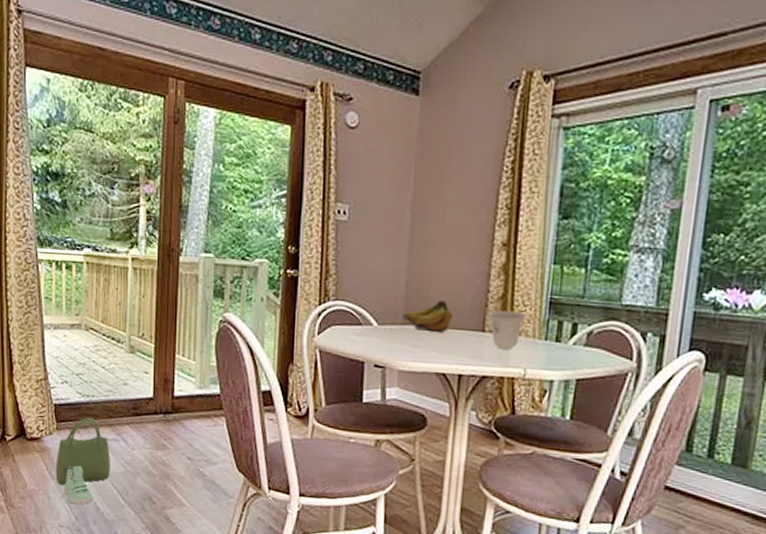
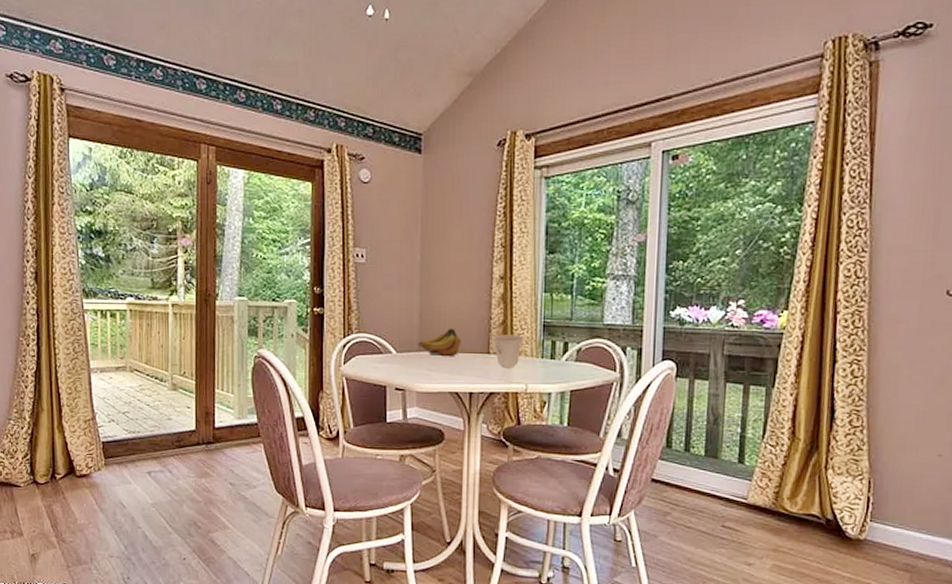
handbag: present [55,417,110,485] -> none [104,452,157,518]
sneaker: present [63,465,93,505] -> none [112,497,141,535]

